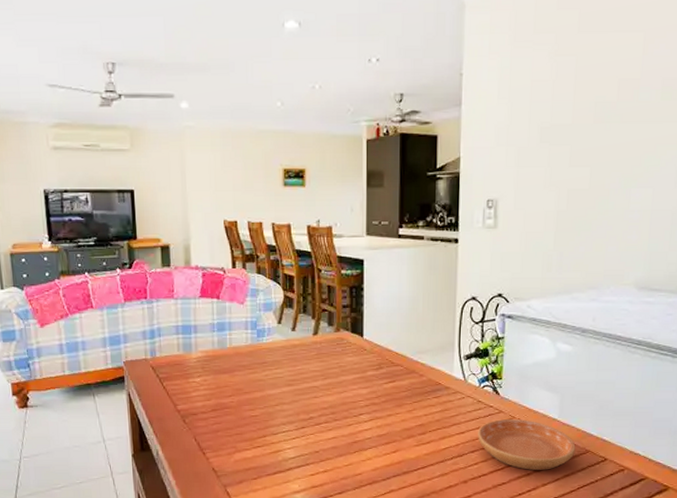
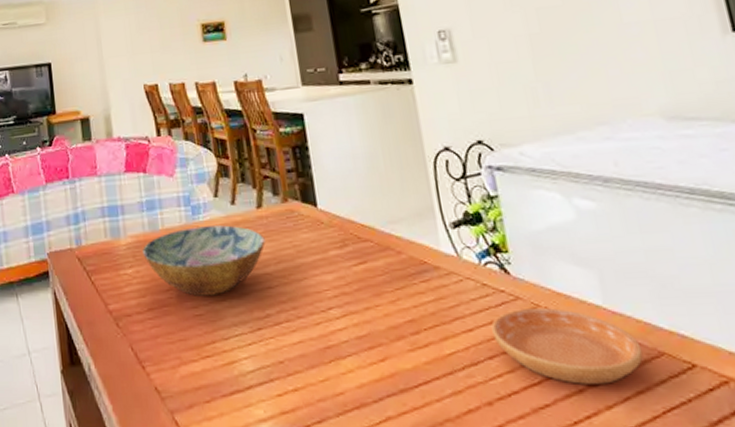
bowl: none [211,347,317,401] -> present [142,225,266,296]

